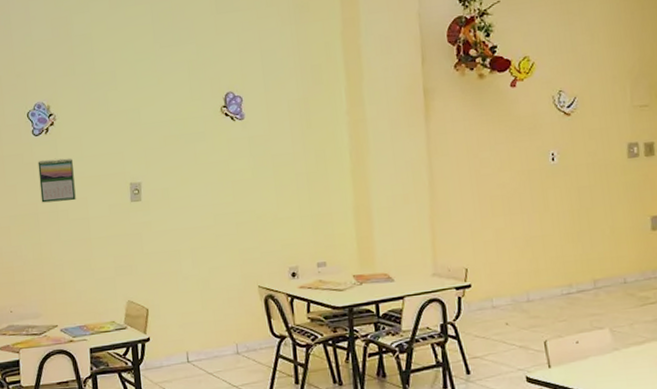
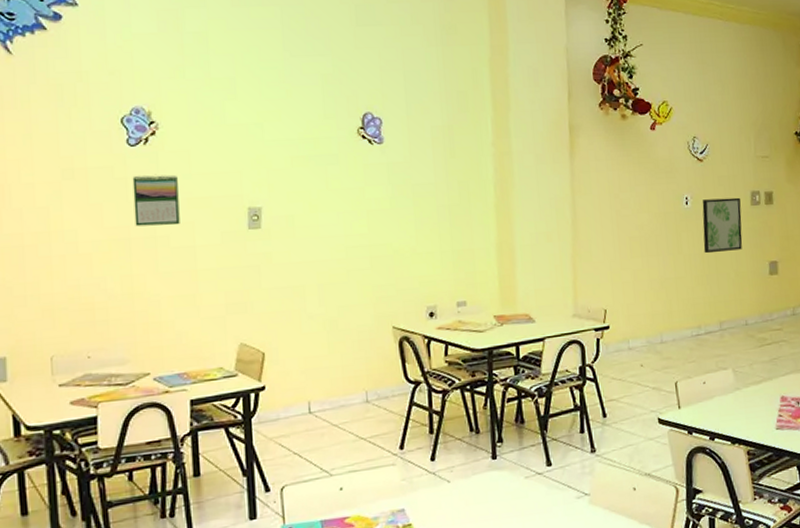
wall art: none [570,150,619,210] -> present [702,197,743,254]

